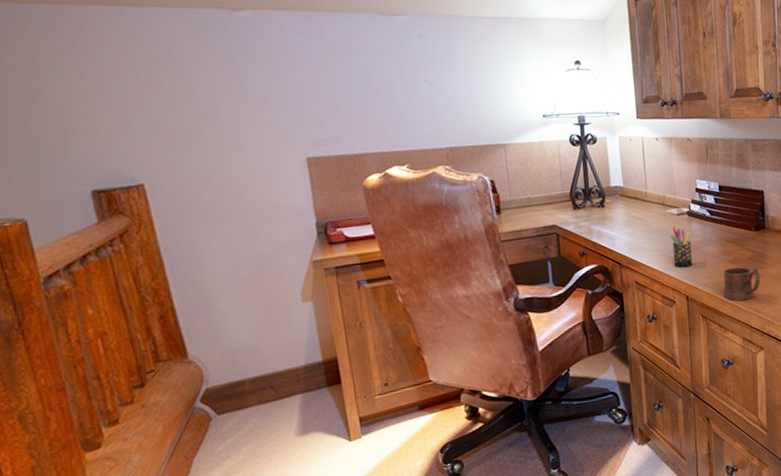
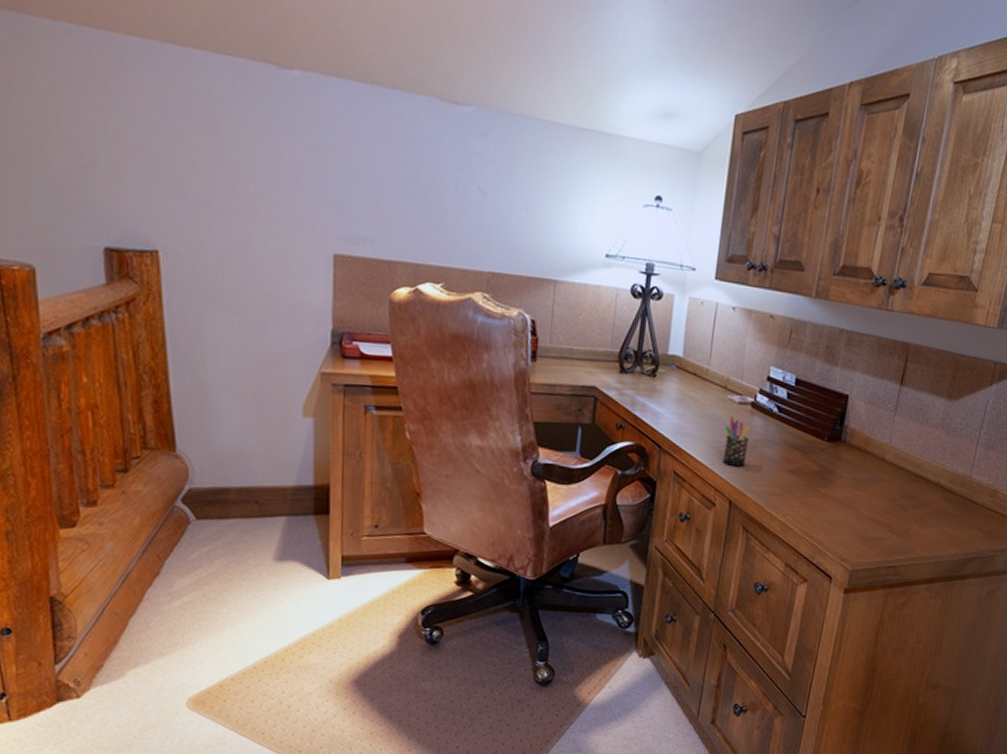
mug: present [723,267,761,301] -> none [774,478,823,520]

